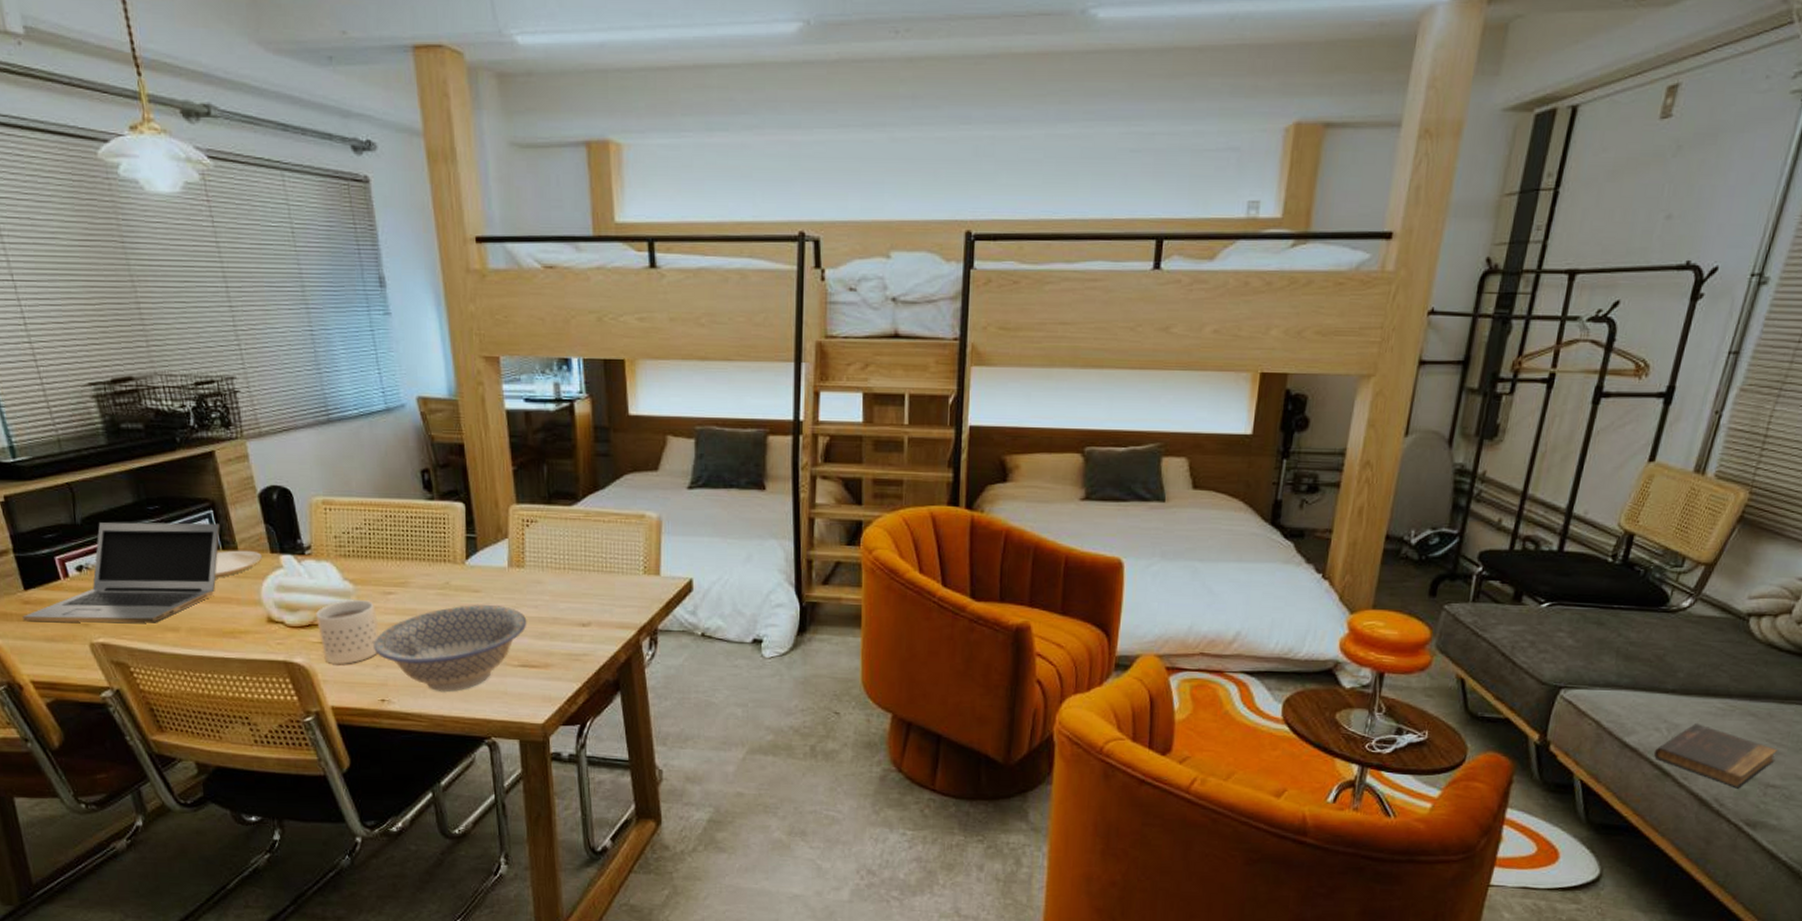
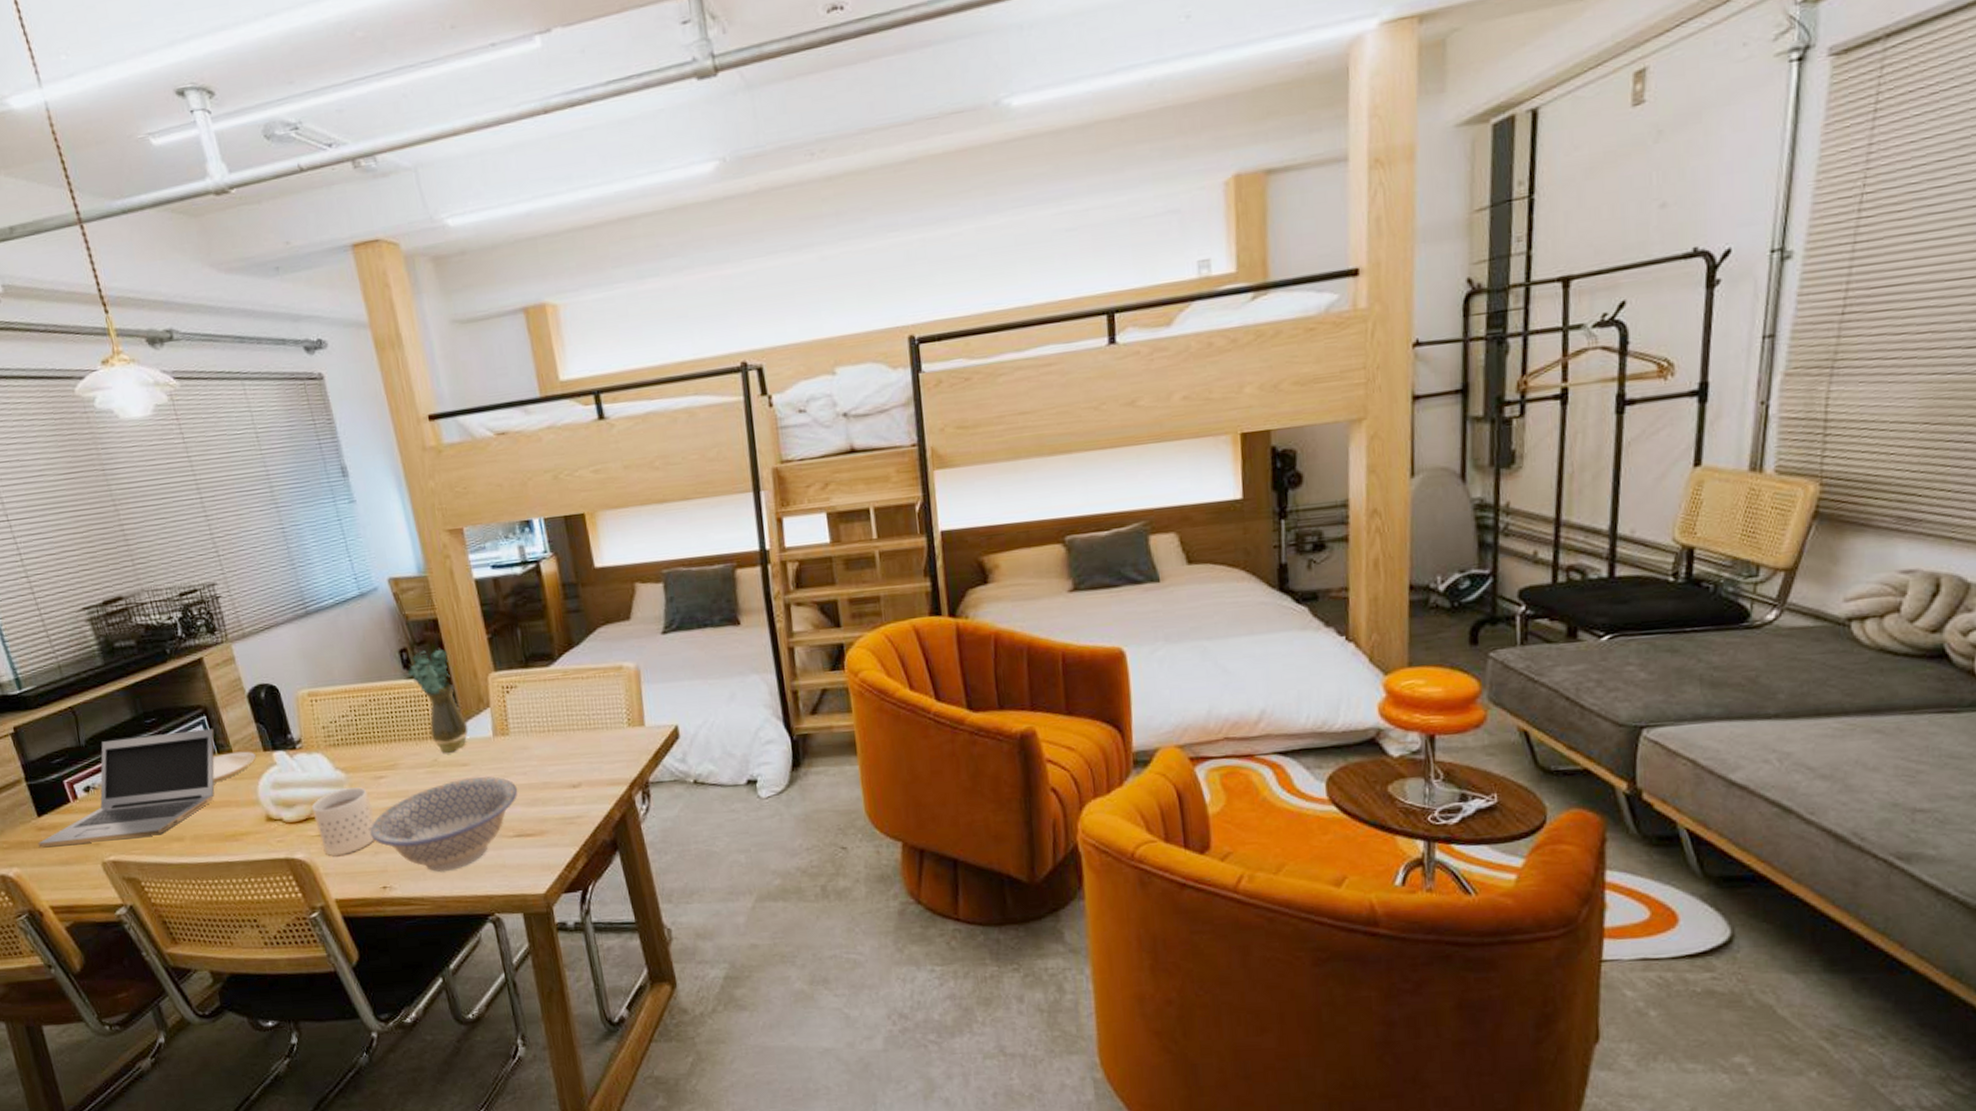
vase: none [427,470,484,577] -> present [407,647,469,753]
book: present [1653,724,1777,789] -> none [1767,749,1918,818]

